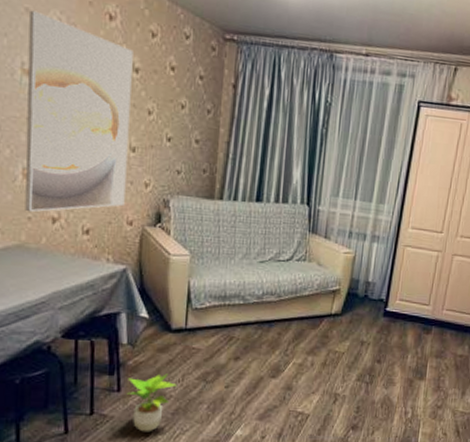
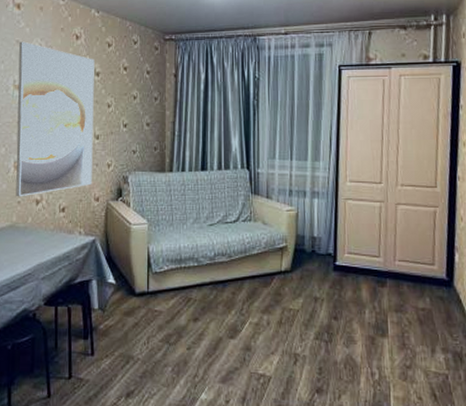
potted plant: present [127,373,177,432] -> none [100,336,143,396]

